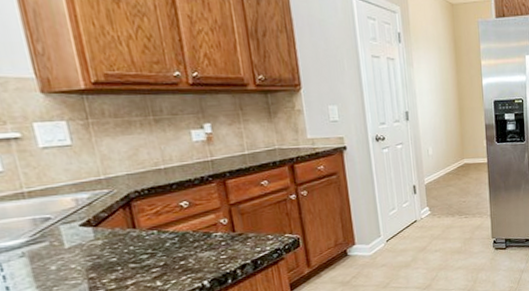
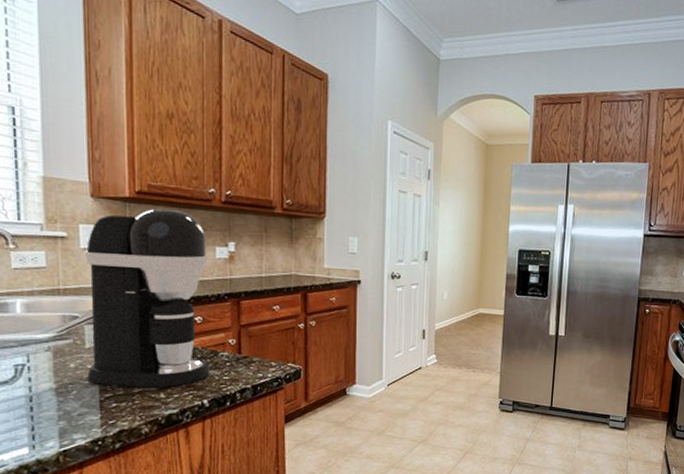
coffee maker: none [45,96,206,283] -> present [85,208,210,388]

